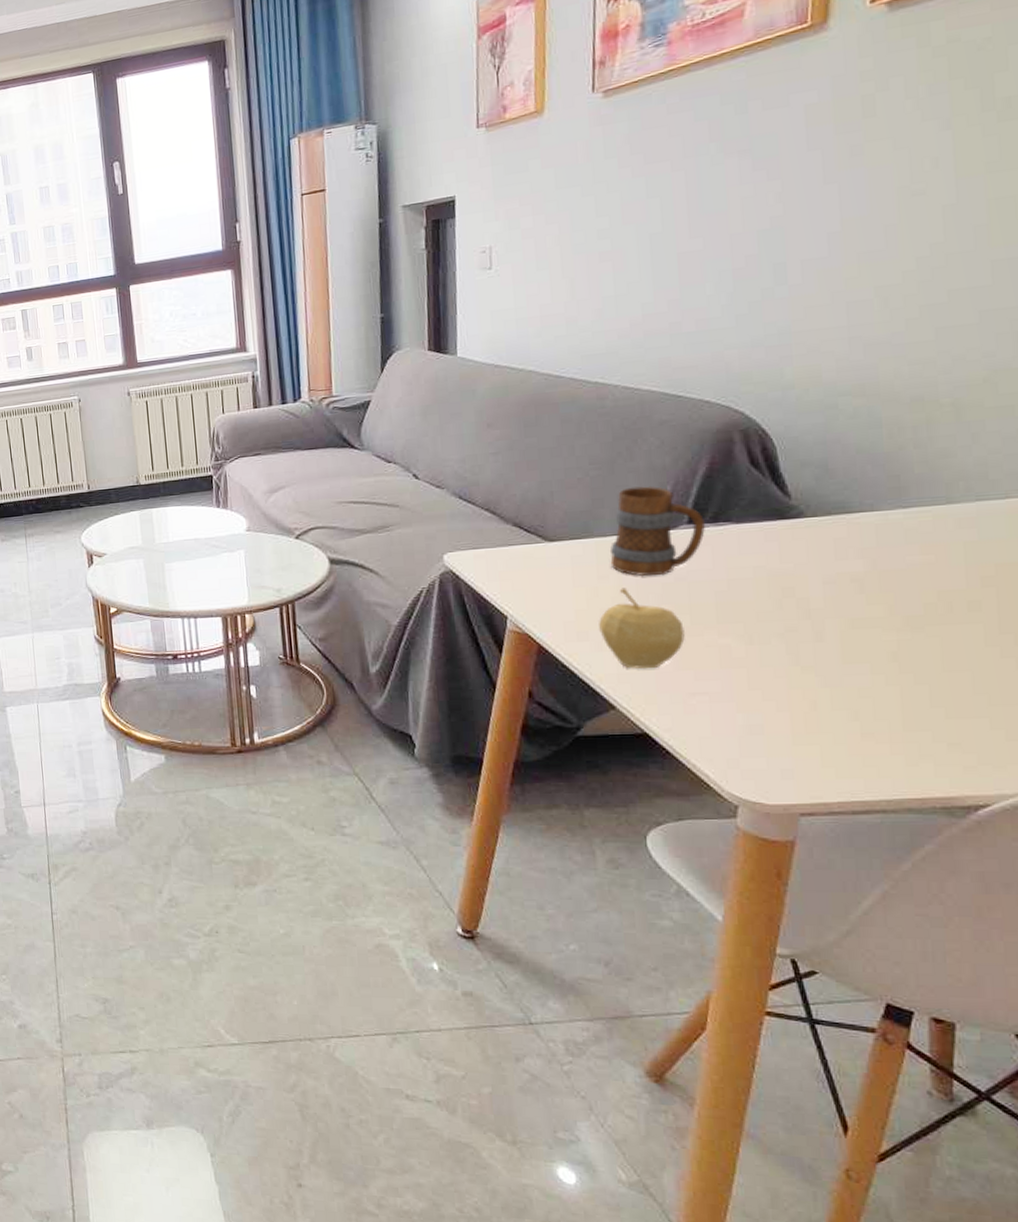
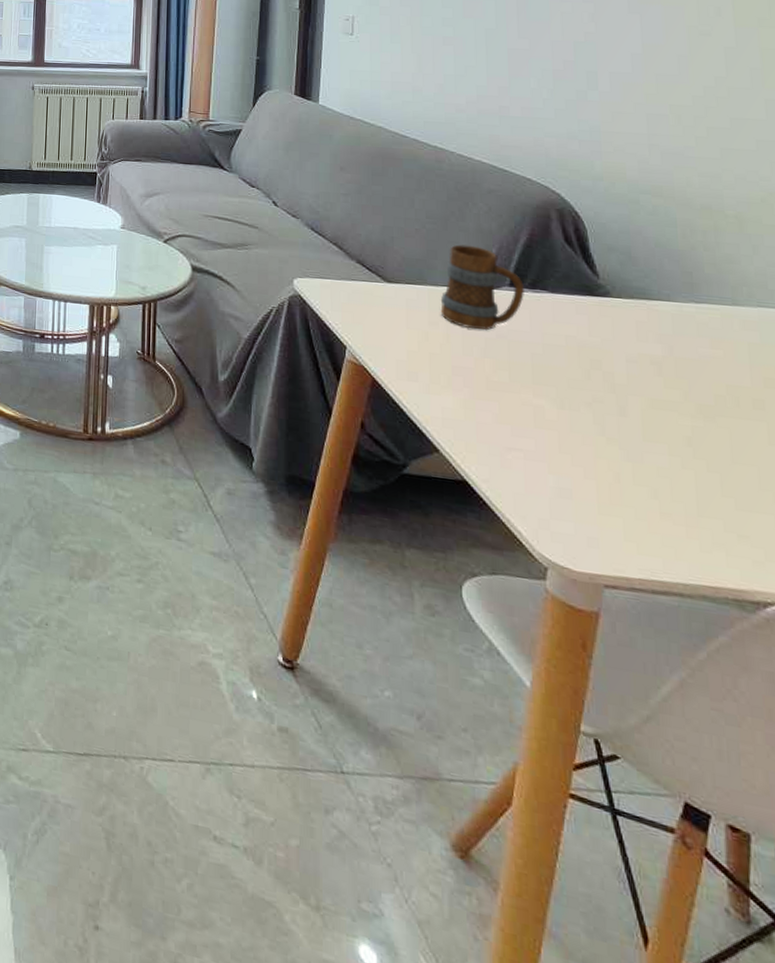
fruit: present [599,588,685,669] -> none [428,336,504,419]

